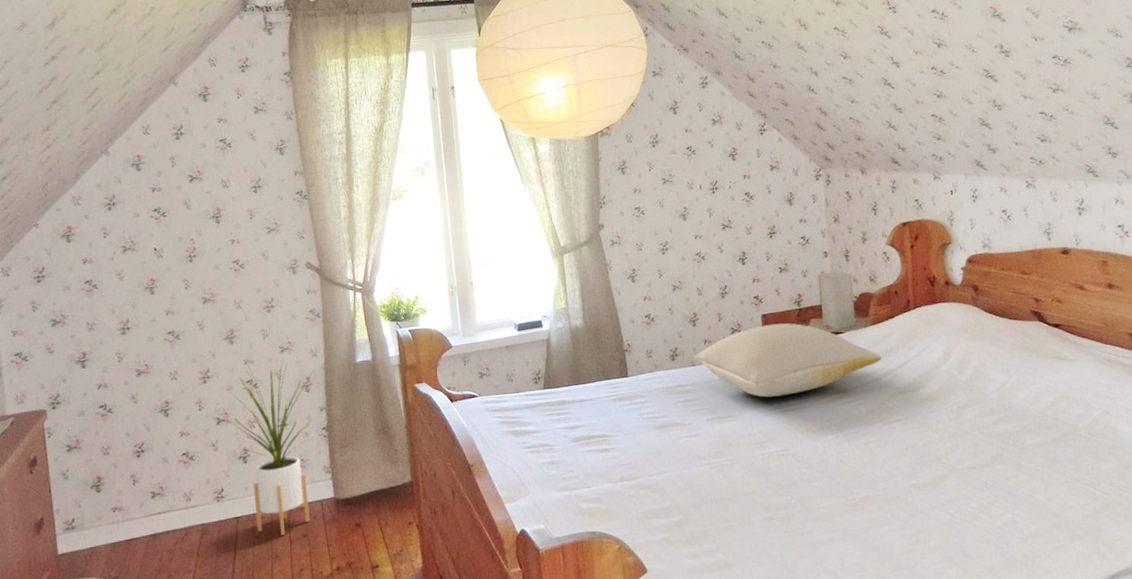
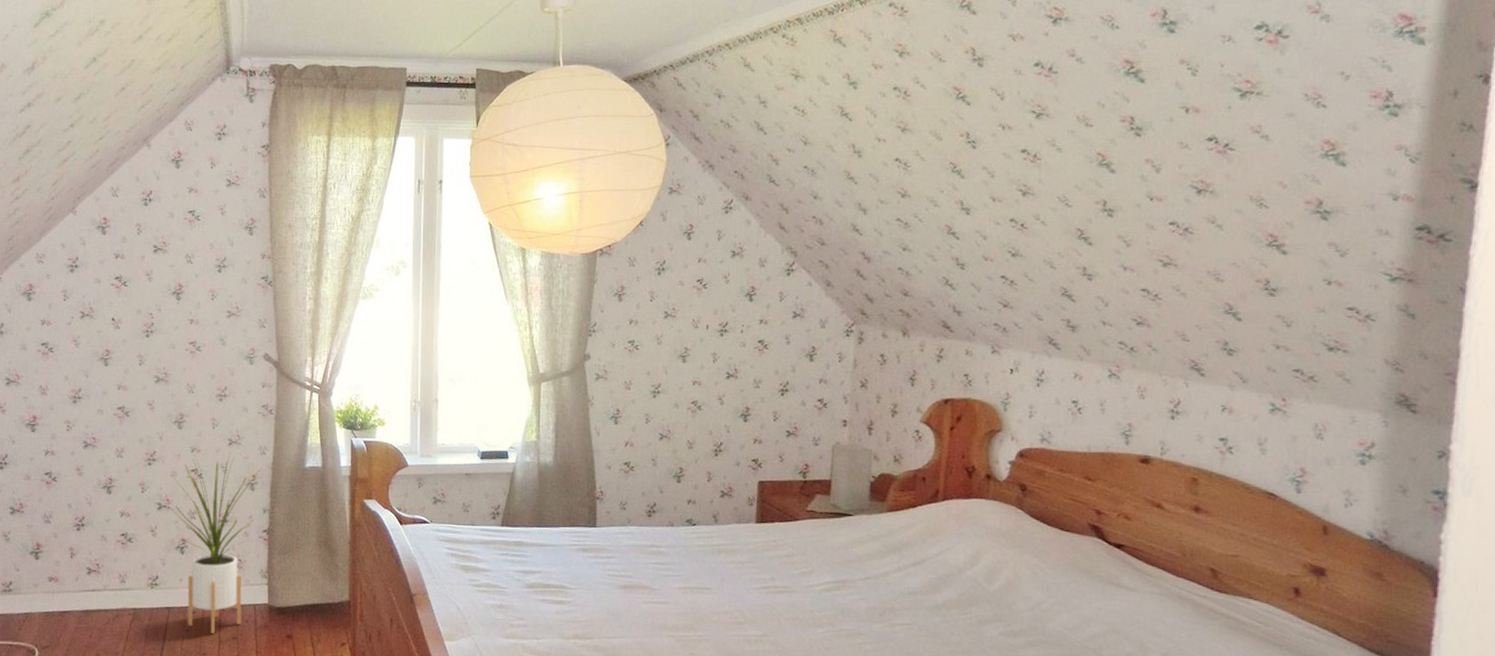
pillow: present [694,323,882,398] -> none [673,493,895,576]

